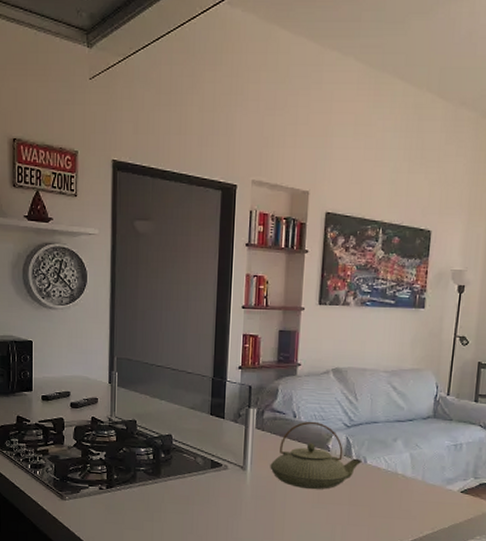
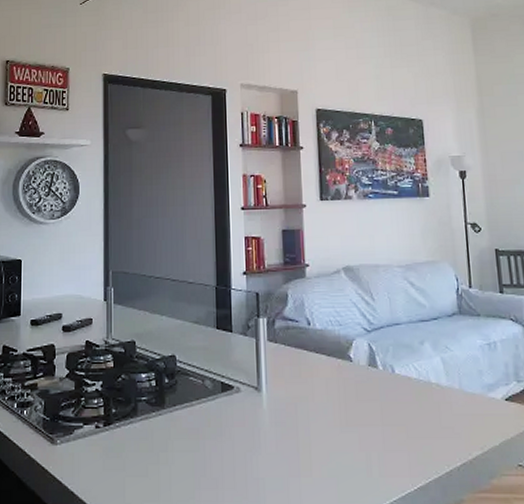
teapot: present [270,421,362,490] -> none [287,328,390,410]

